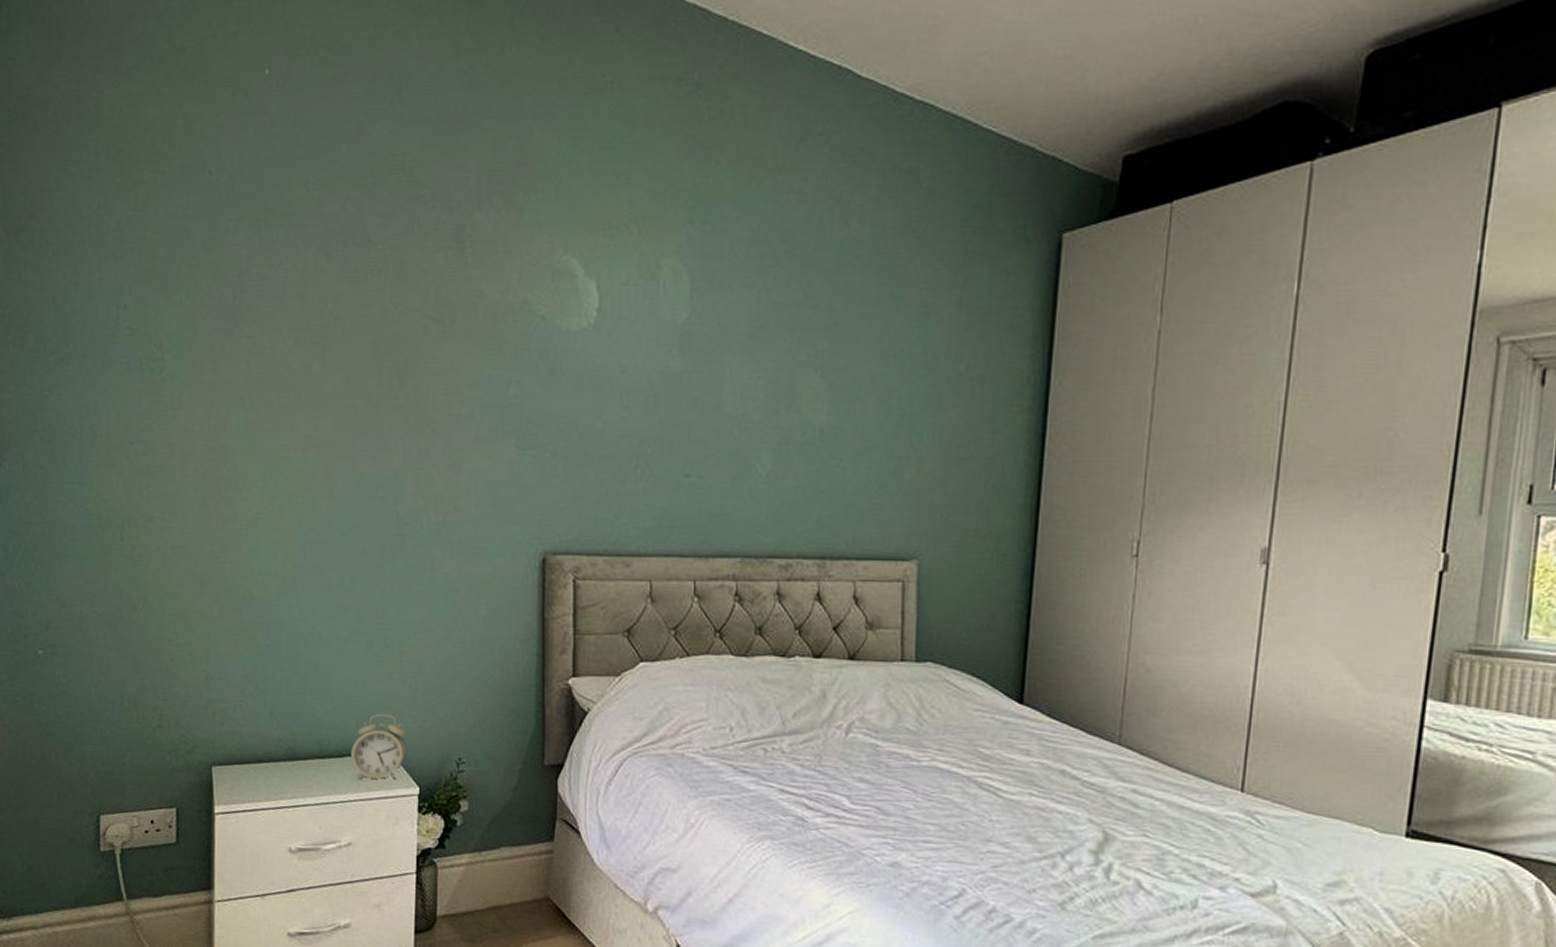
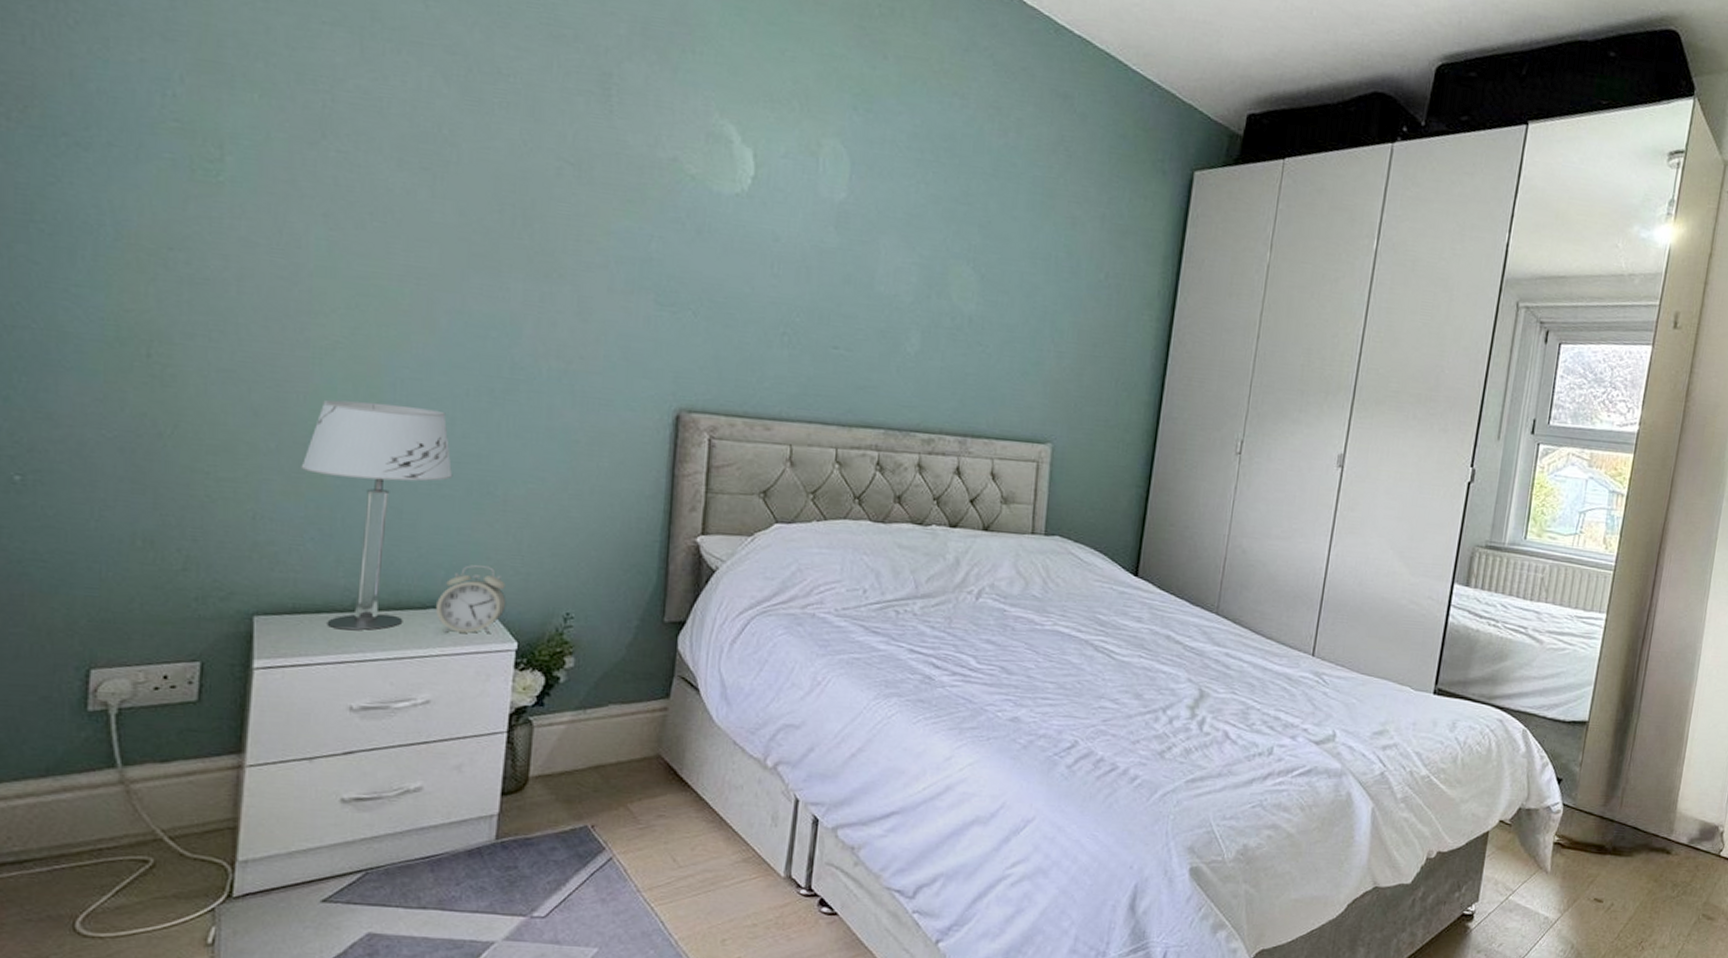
table lamp: none [238,566,357,778] -> present [301,399,453,631]

